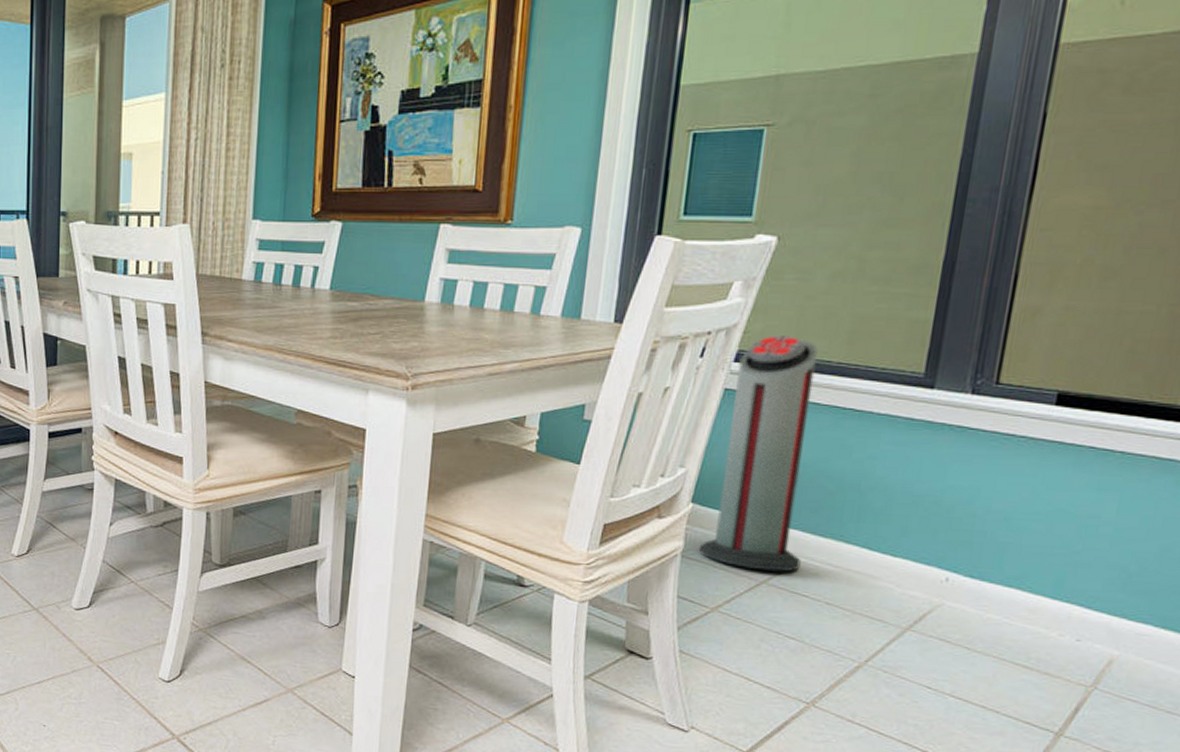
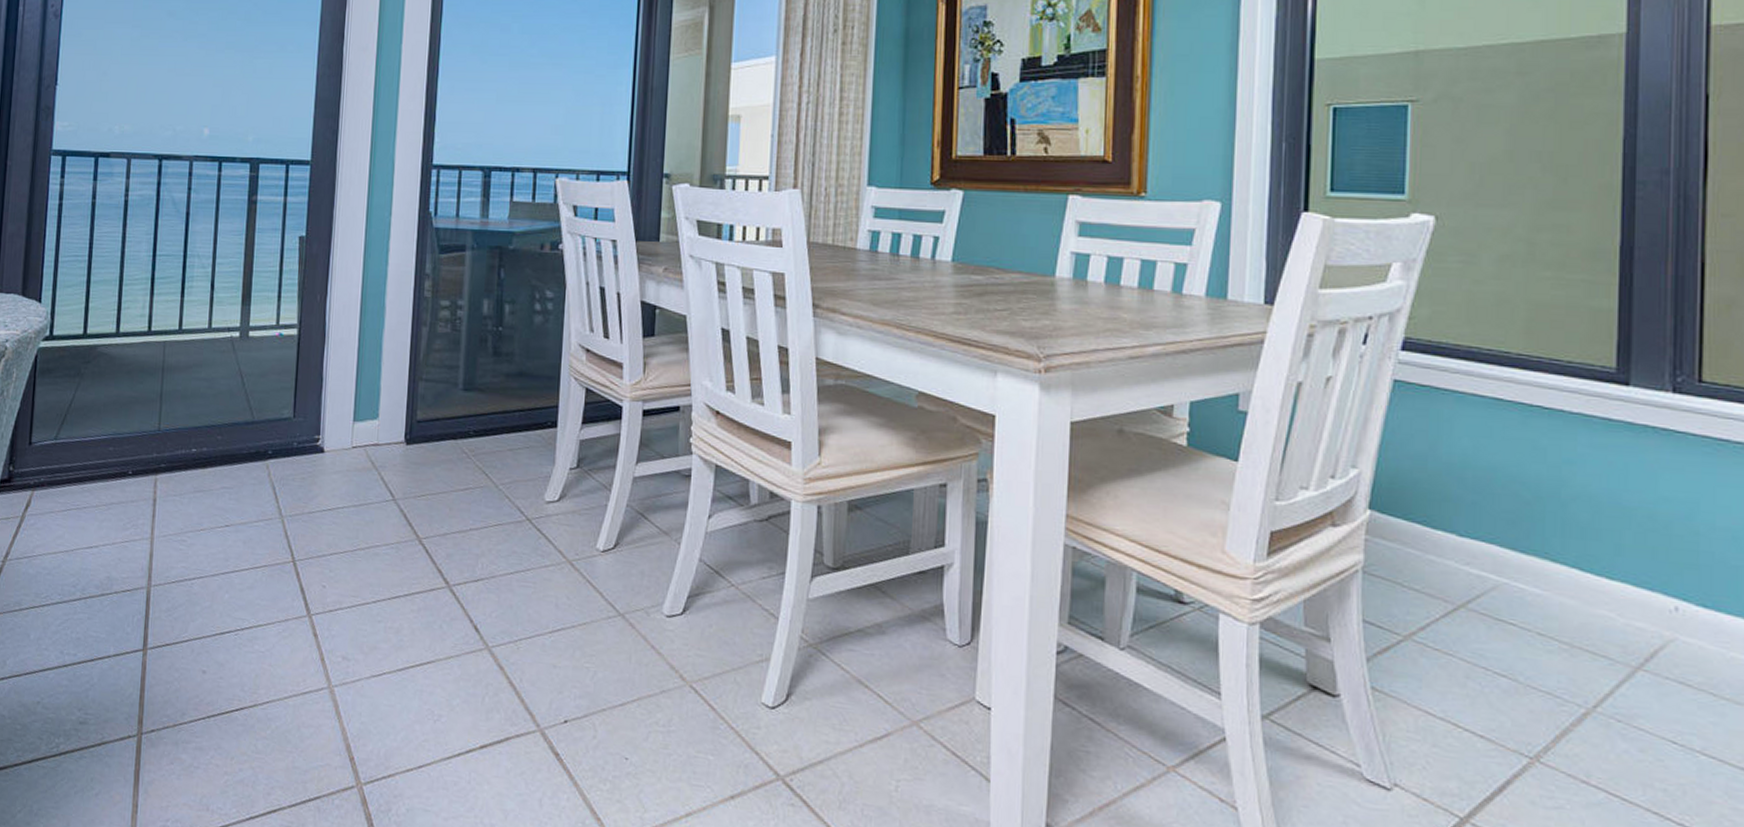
air purifier: present [699,335,818,572] -> none [1383,322,1503,595]

